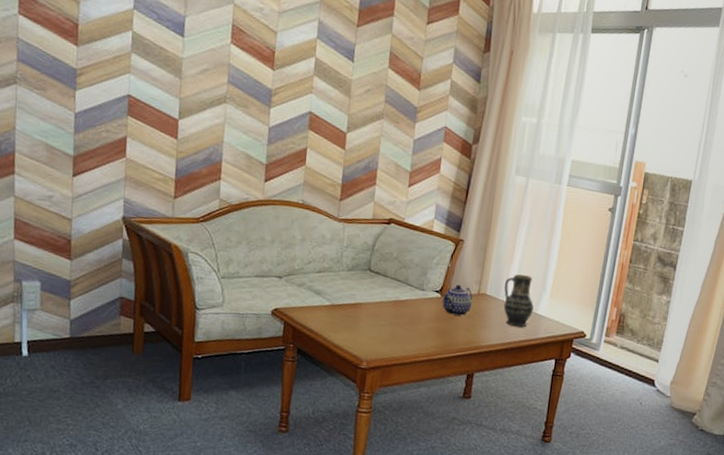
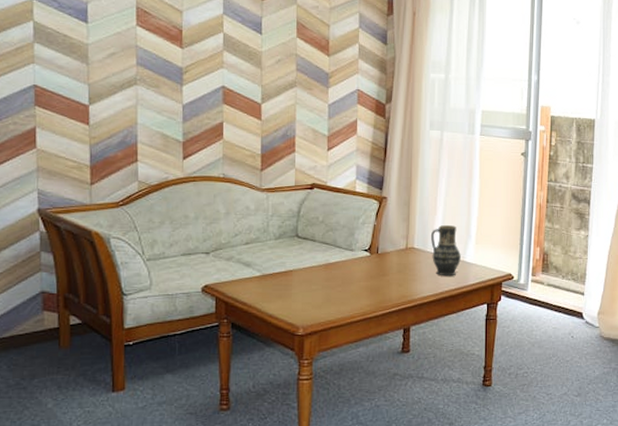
teapot: present [442,284,473,316] -> none [372,241,402,272]

